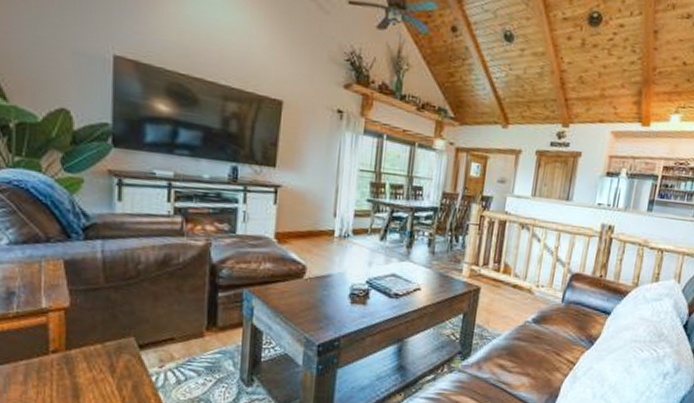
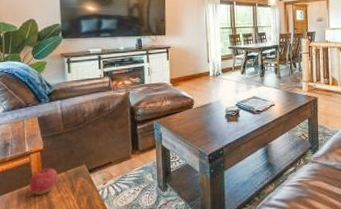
apple: none [44,330,90,372] -> present [29,165,58,196]

